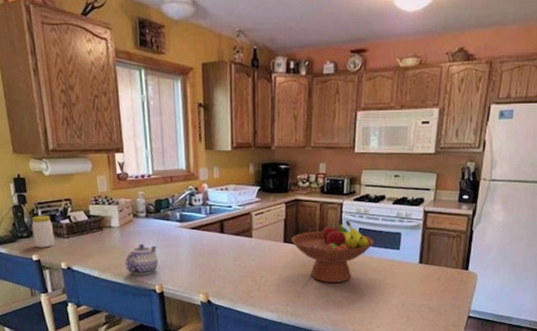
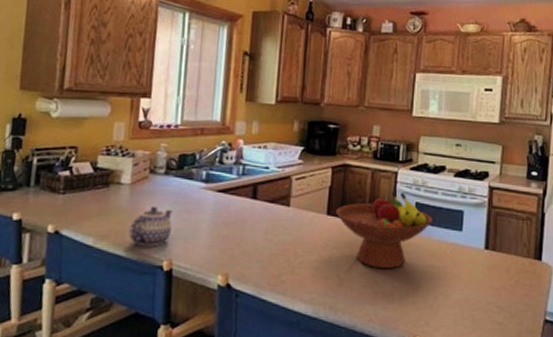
jar: present [32,216,55,248] -> none [19,164,48,205]

